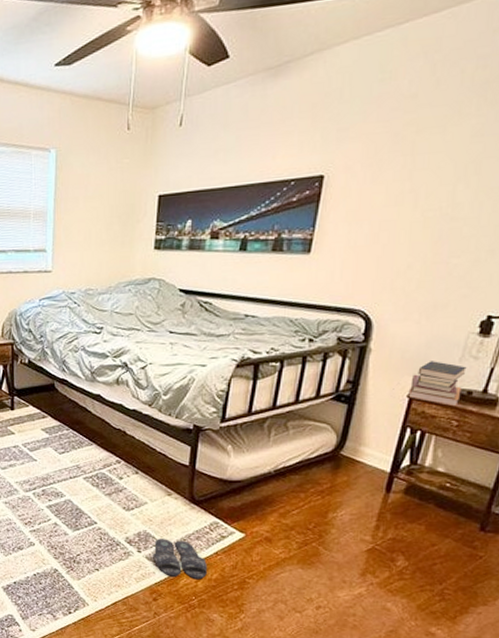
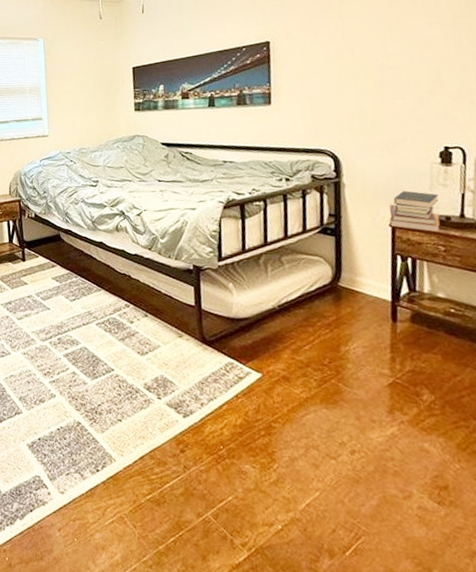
slippers: present [153,539,207,580] -> none [173,383,231,427]

